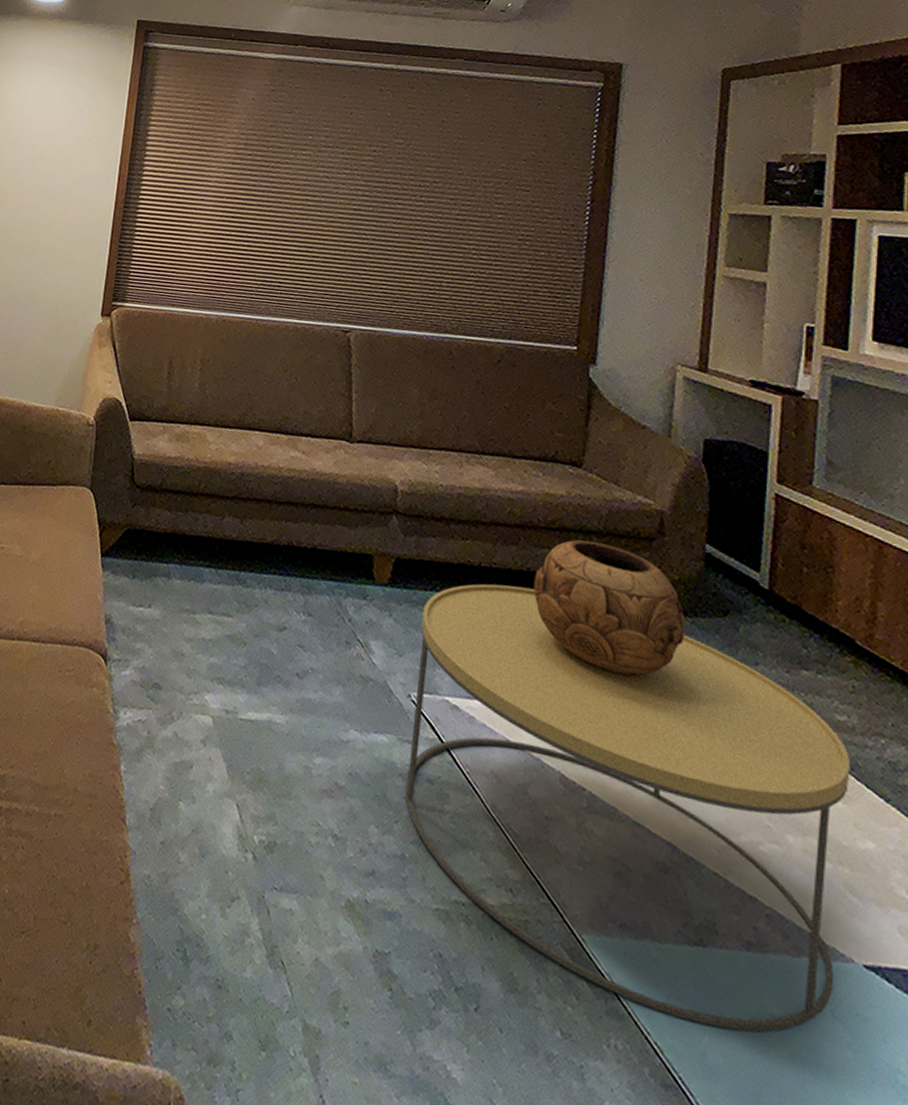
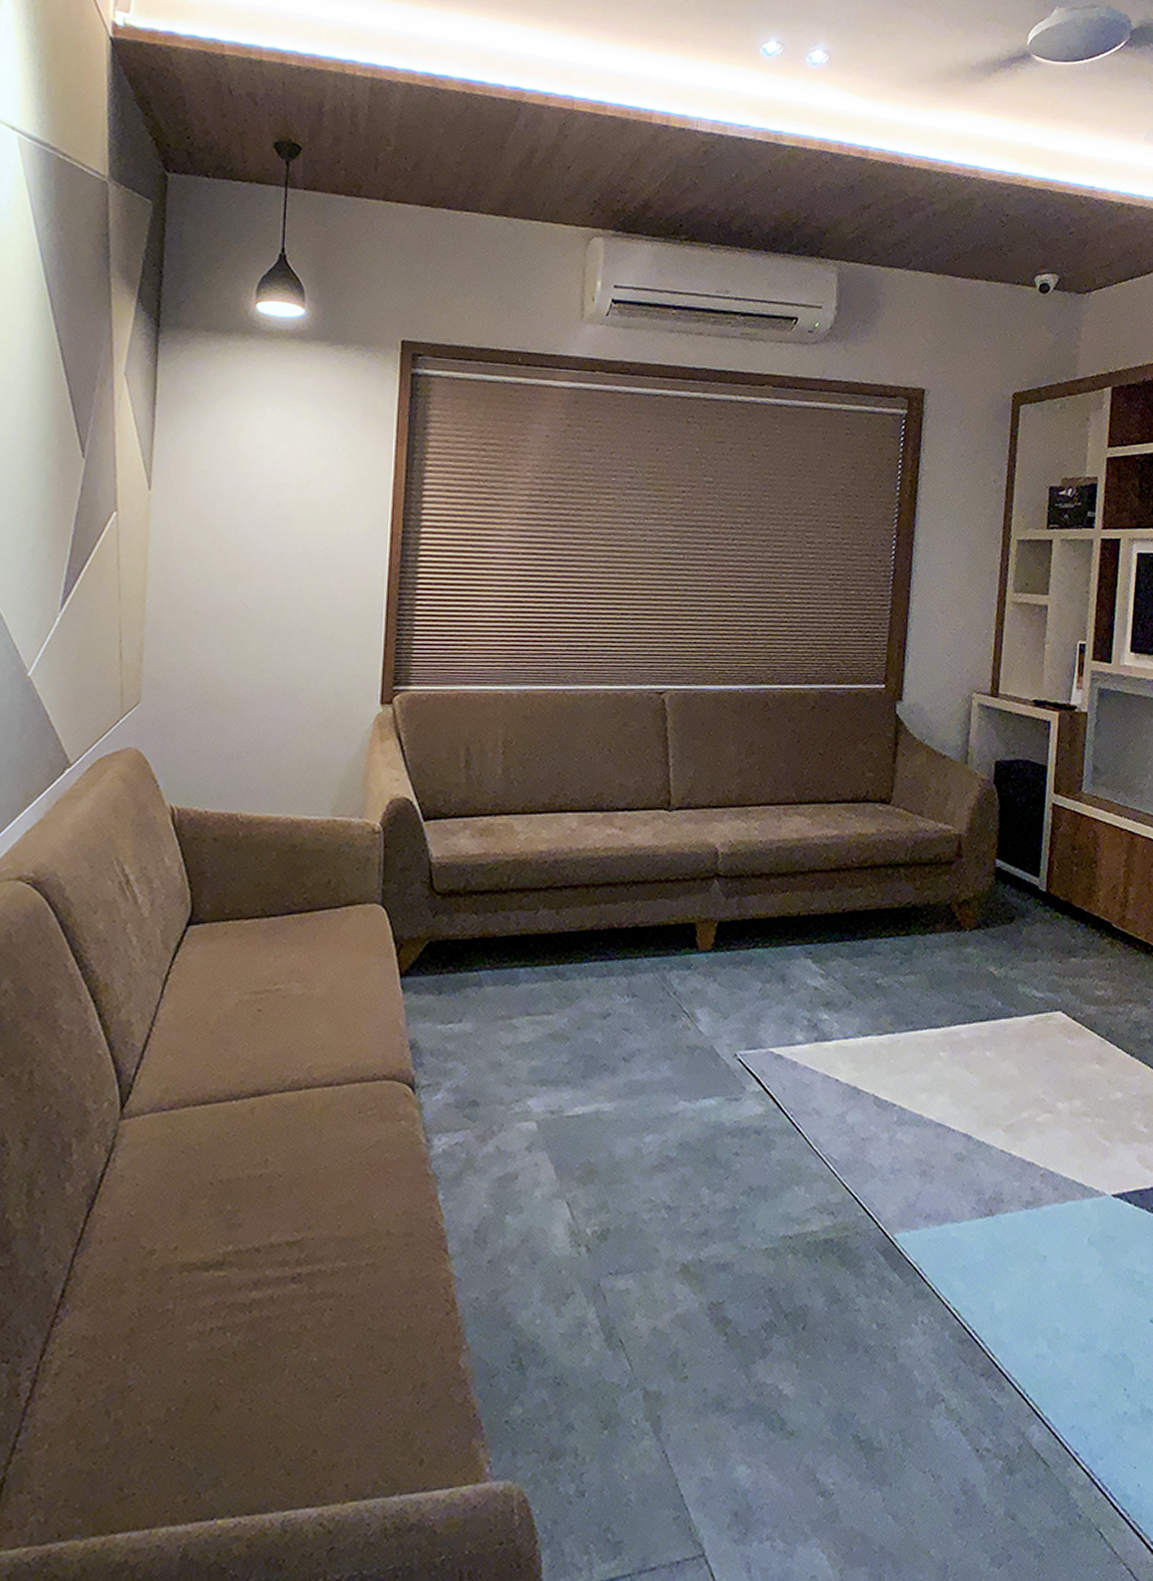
coffee table: present [404,584,850,1032] -> none [734,928,1105,1282]
decorative bowl: present [533,539,686,678] -> none [848,873,979,995]

